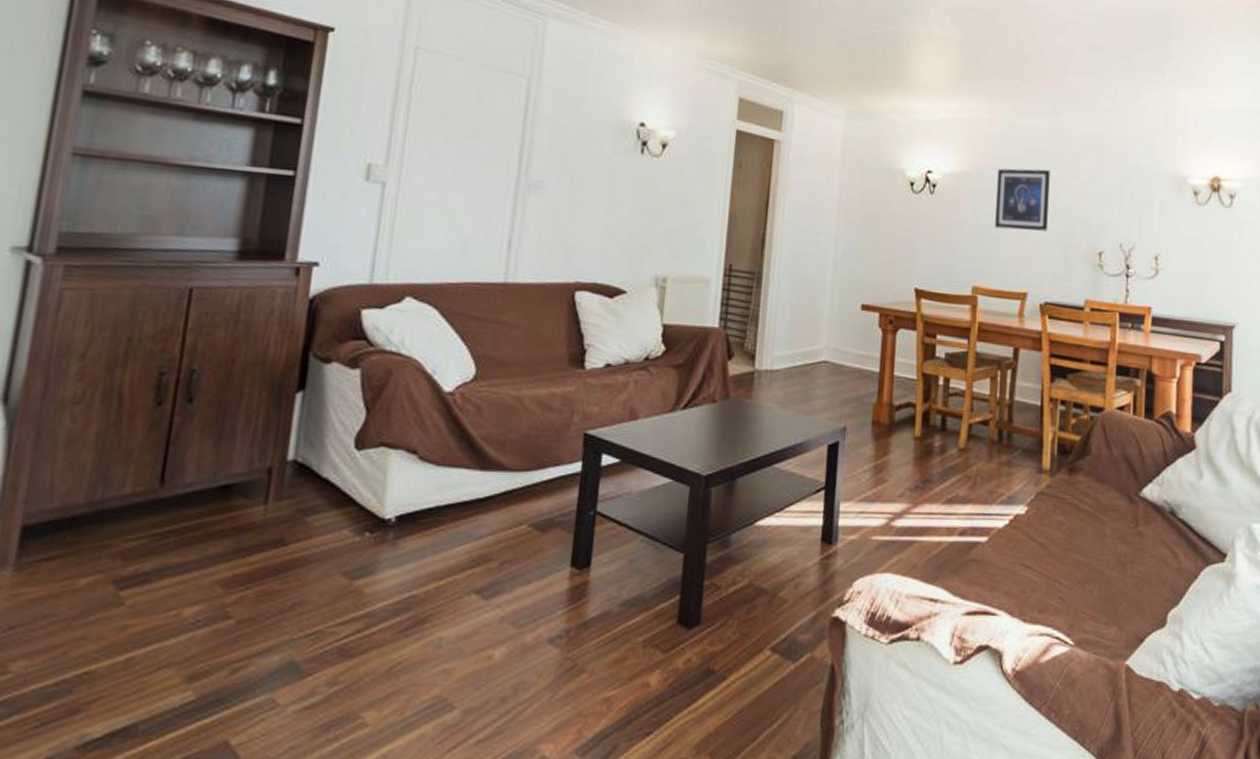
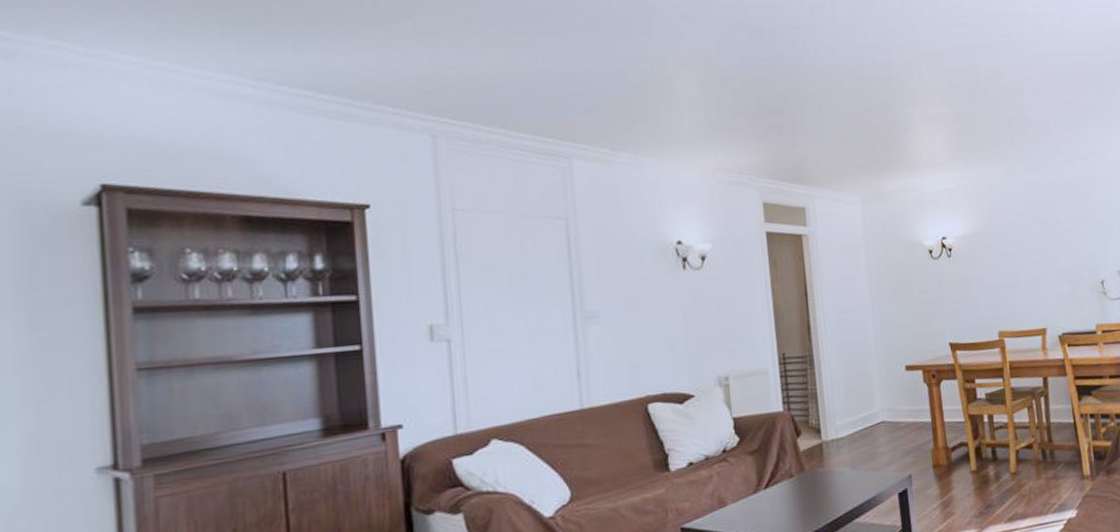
wall art: present [995,168,1050,231] -> none [1002,217,1055,277]

